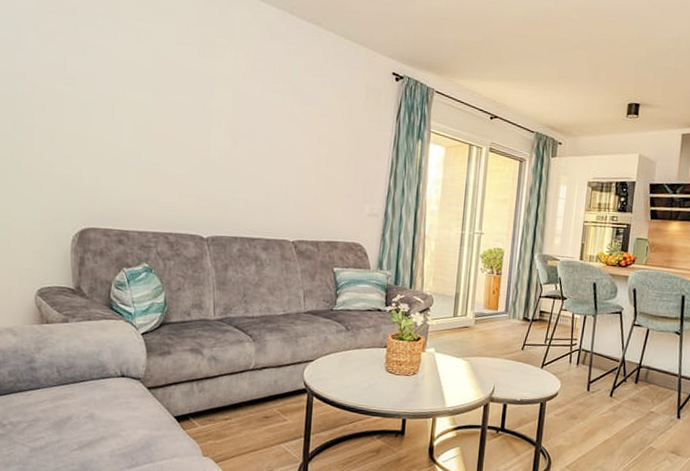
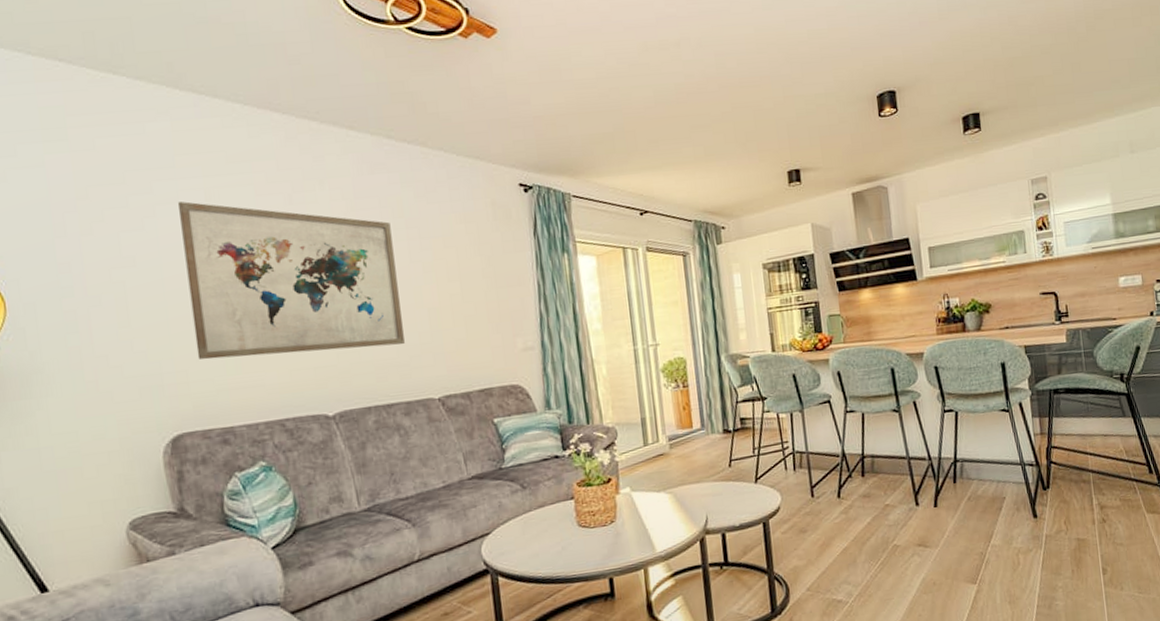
wall art: none [110,38,280,190] -> present [178,201,405,360]

